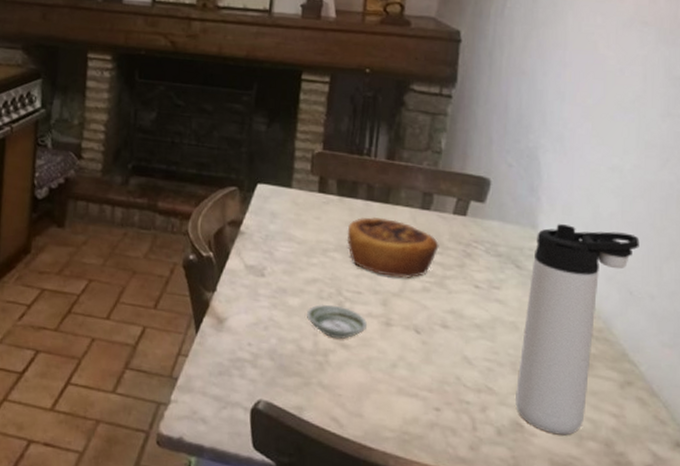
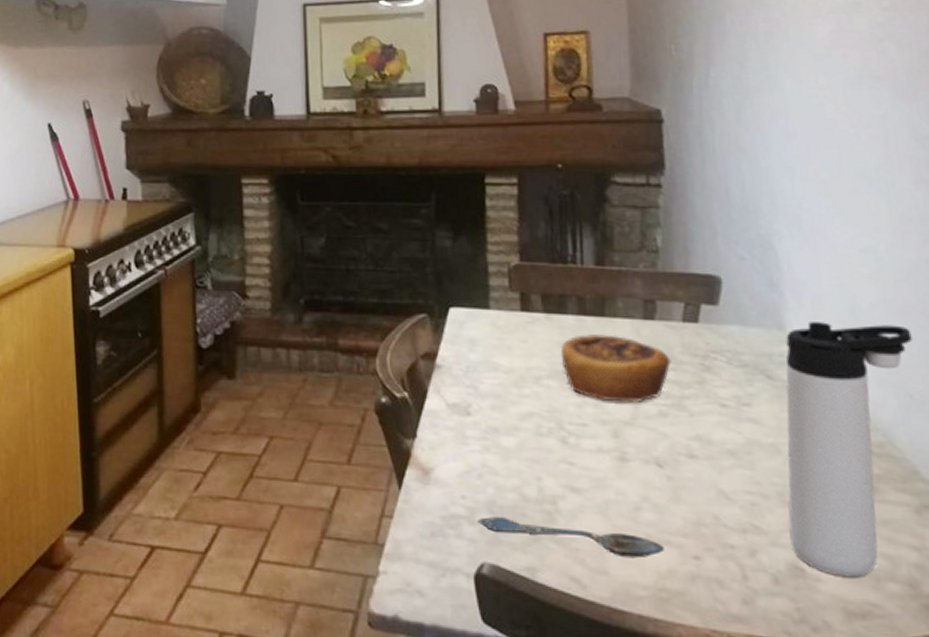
spoon: none [258,362,412,406] -> present [476,516,664,559]
saucer: present [307,304,367,339] -> none [526,441,598,481]

